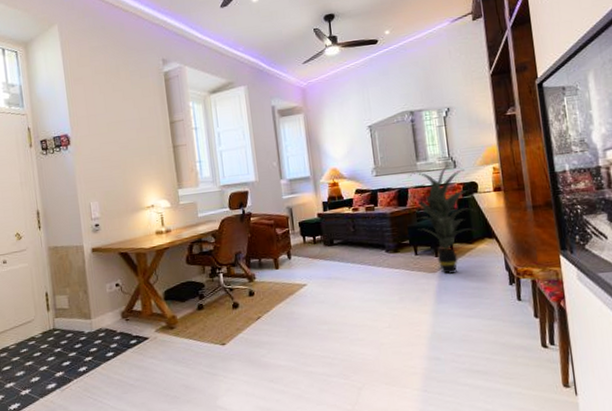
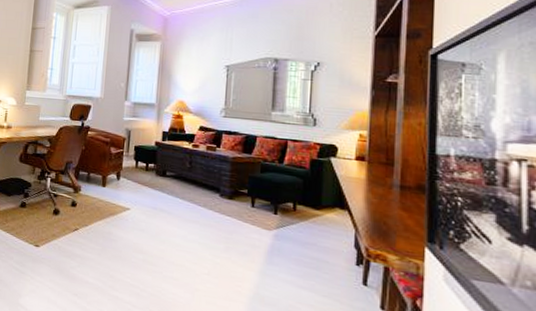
indoor plant: present [409,162,477,275] -> none [256,119,333,238]

